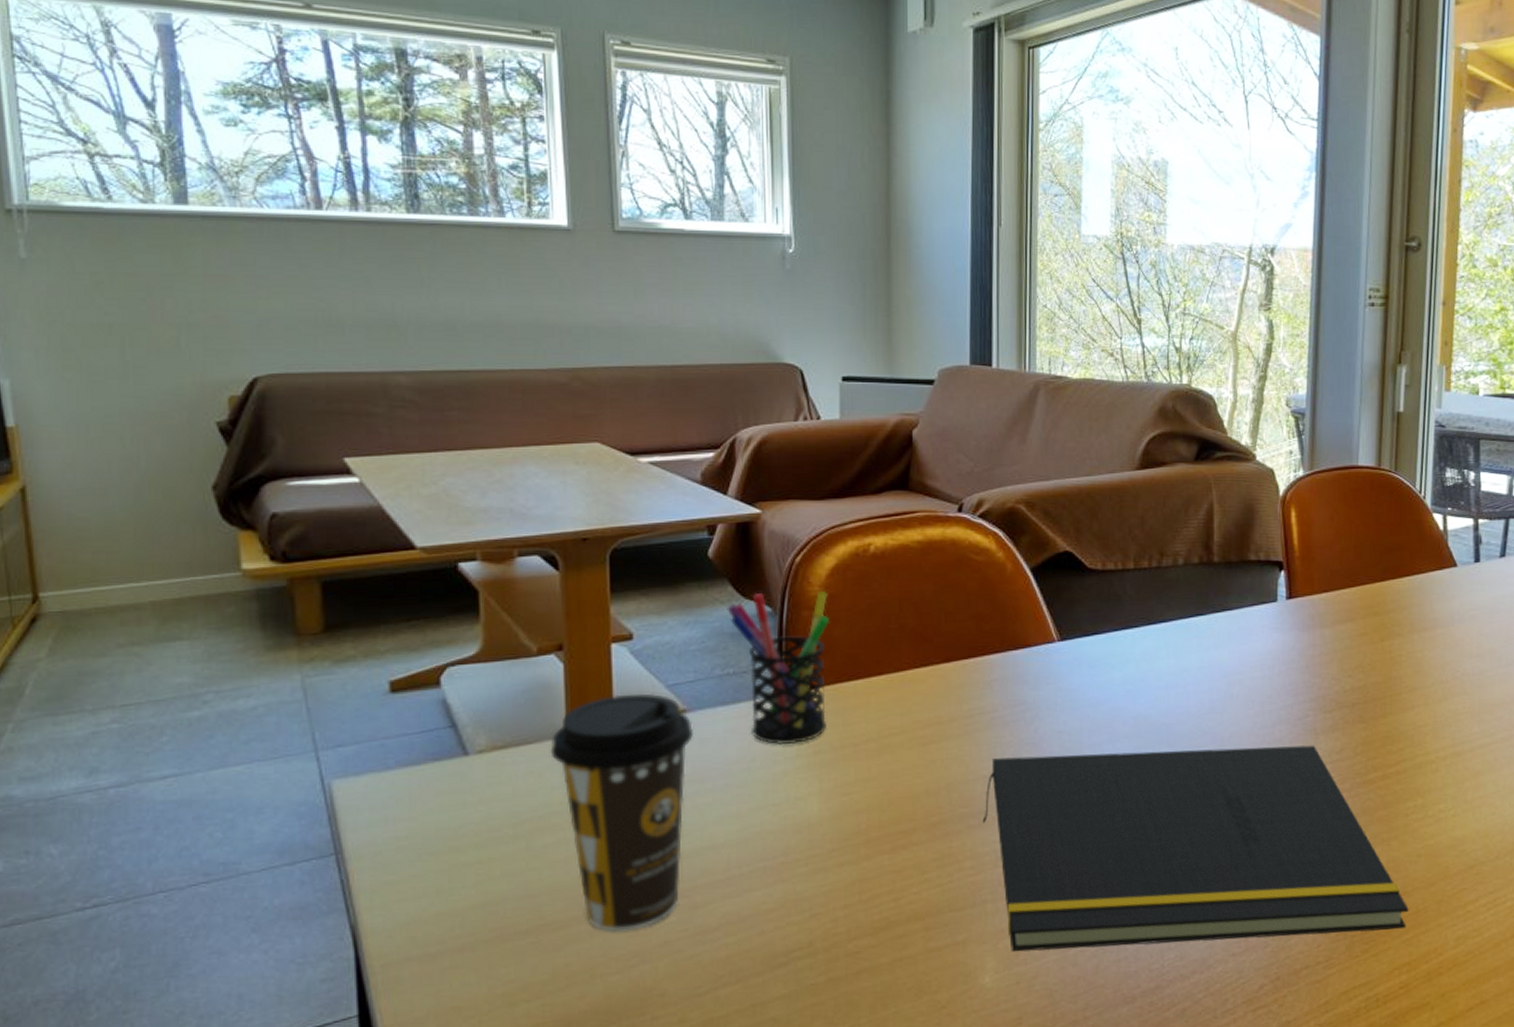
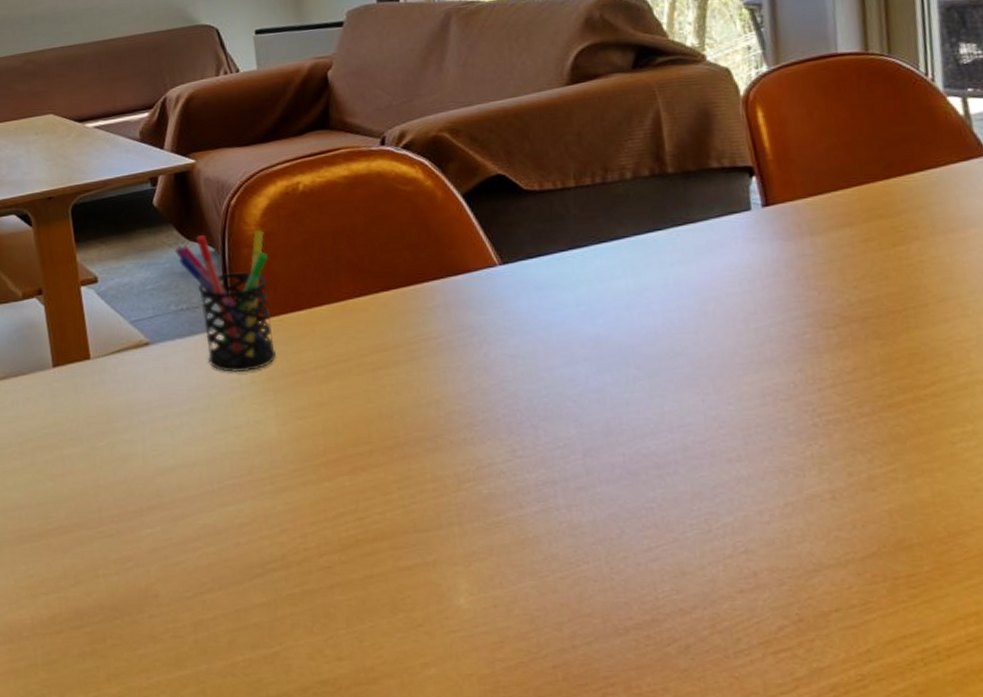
coffee cup: present [550,693,693,932] -> none [41,328,162,538]
notepad: present [982,745,1409,952] -> none [439,365,969,575]

